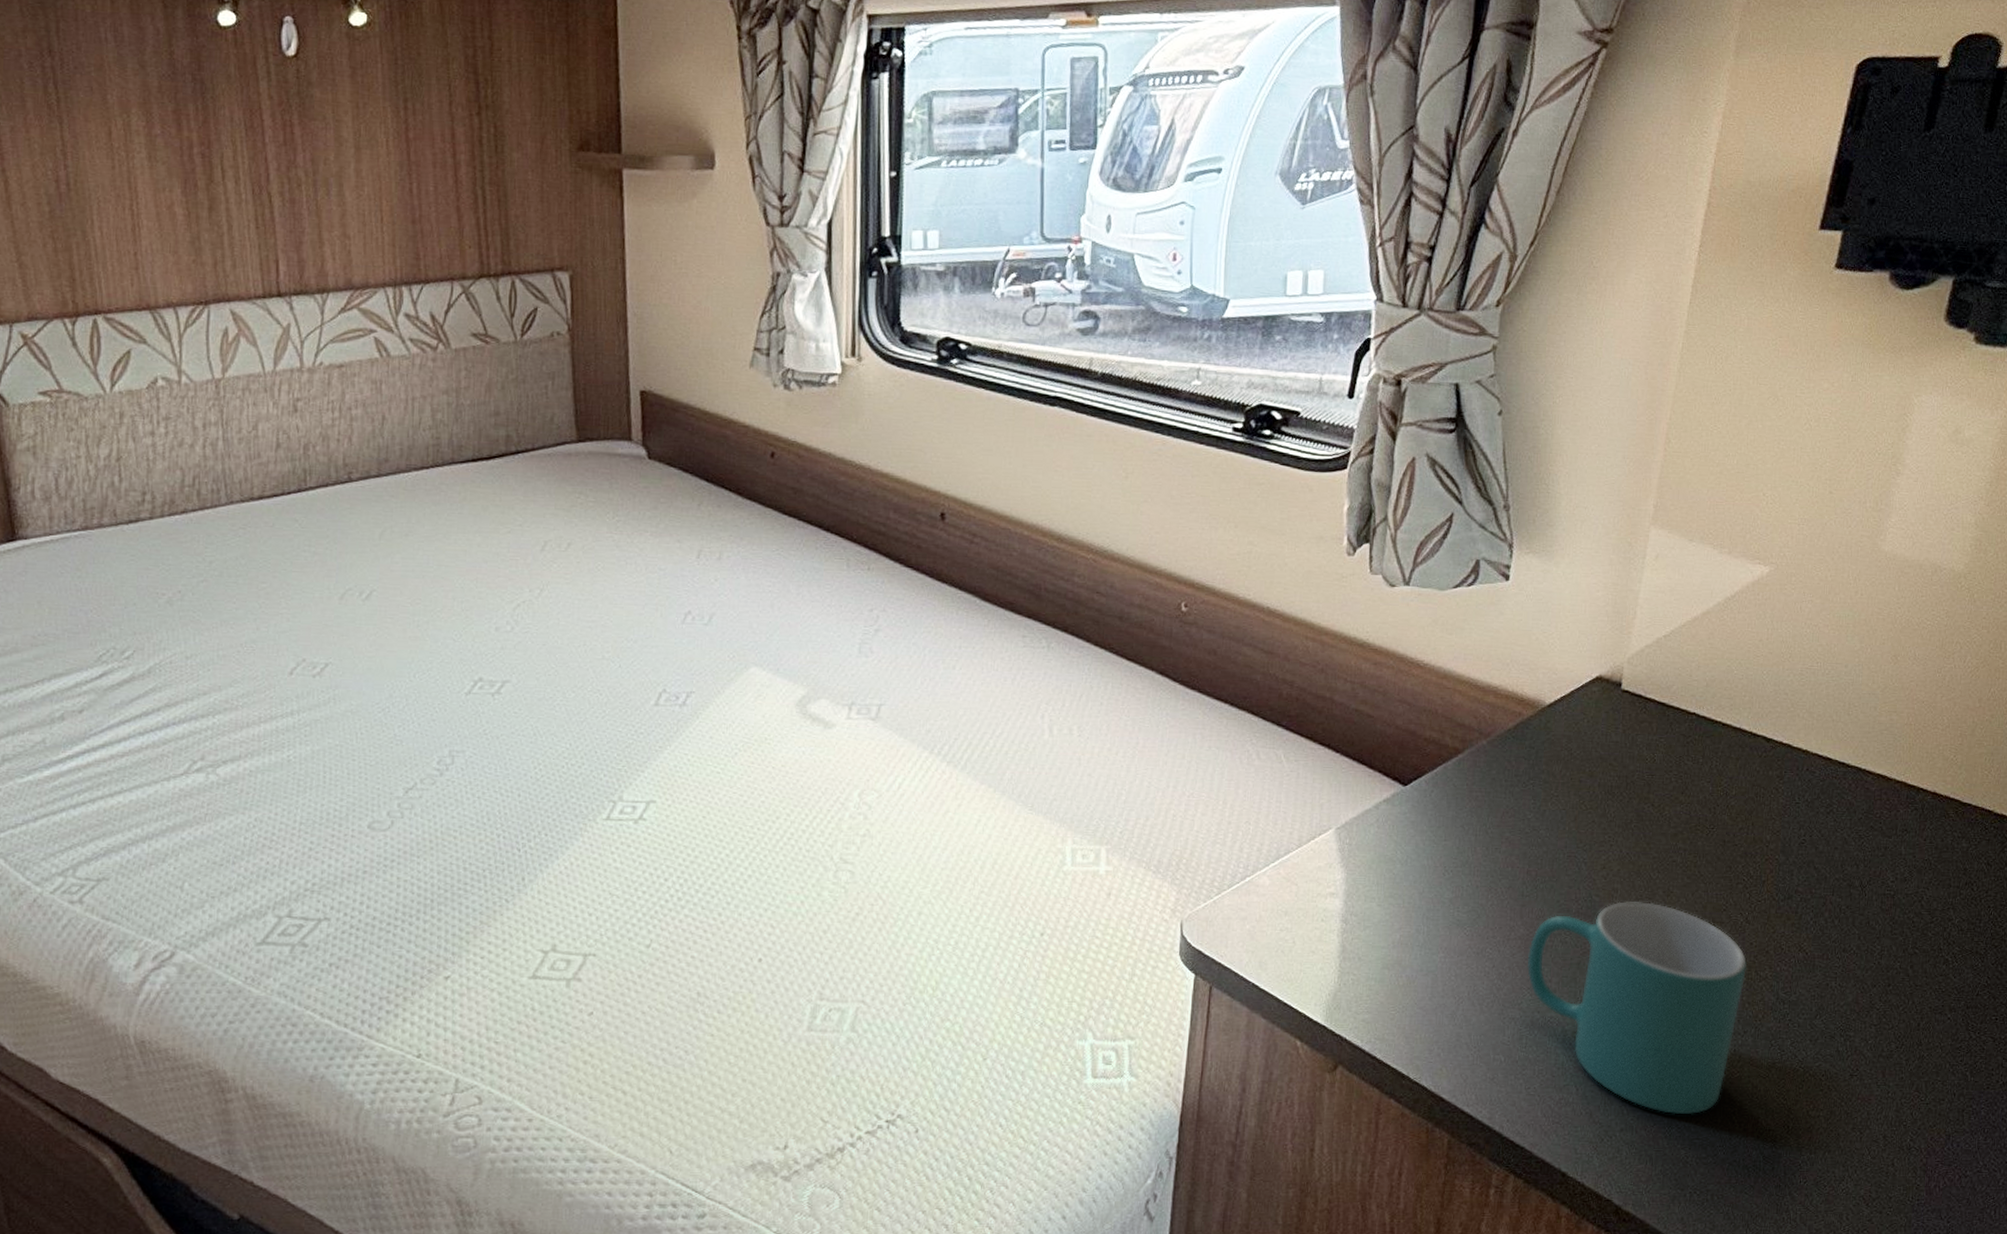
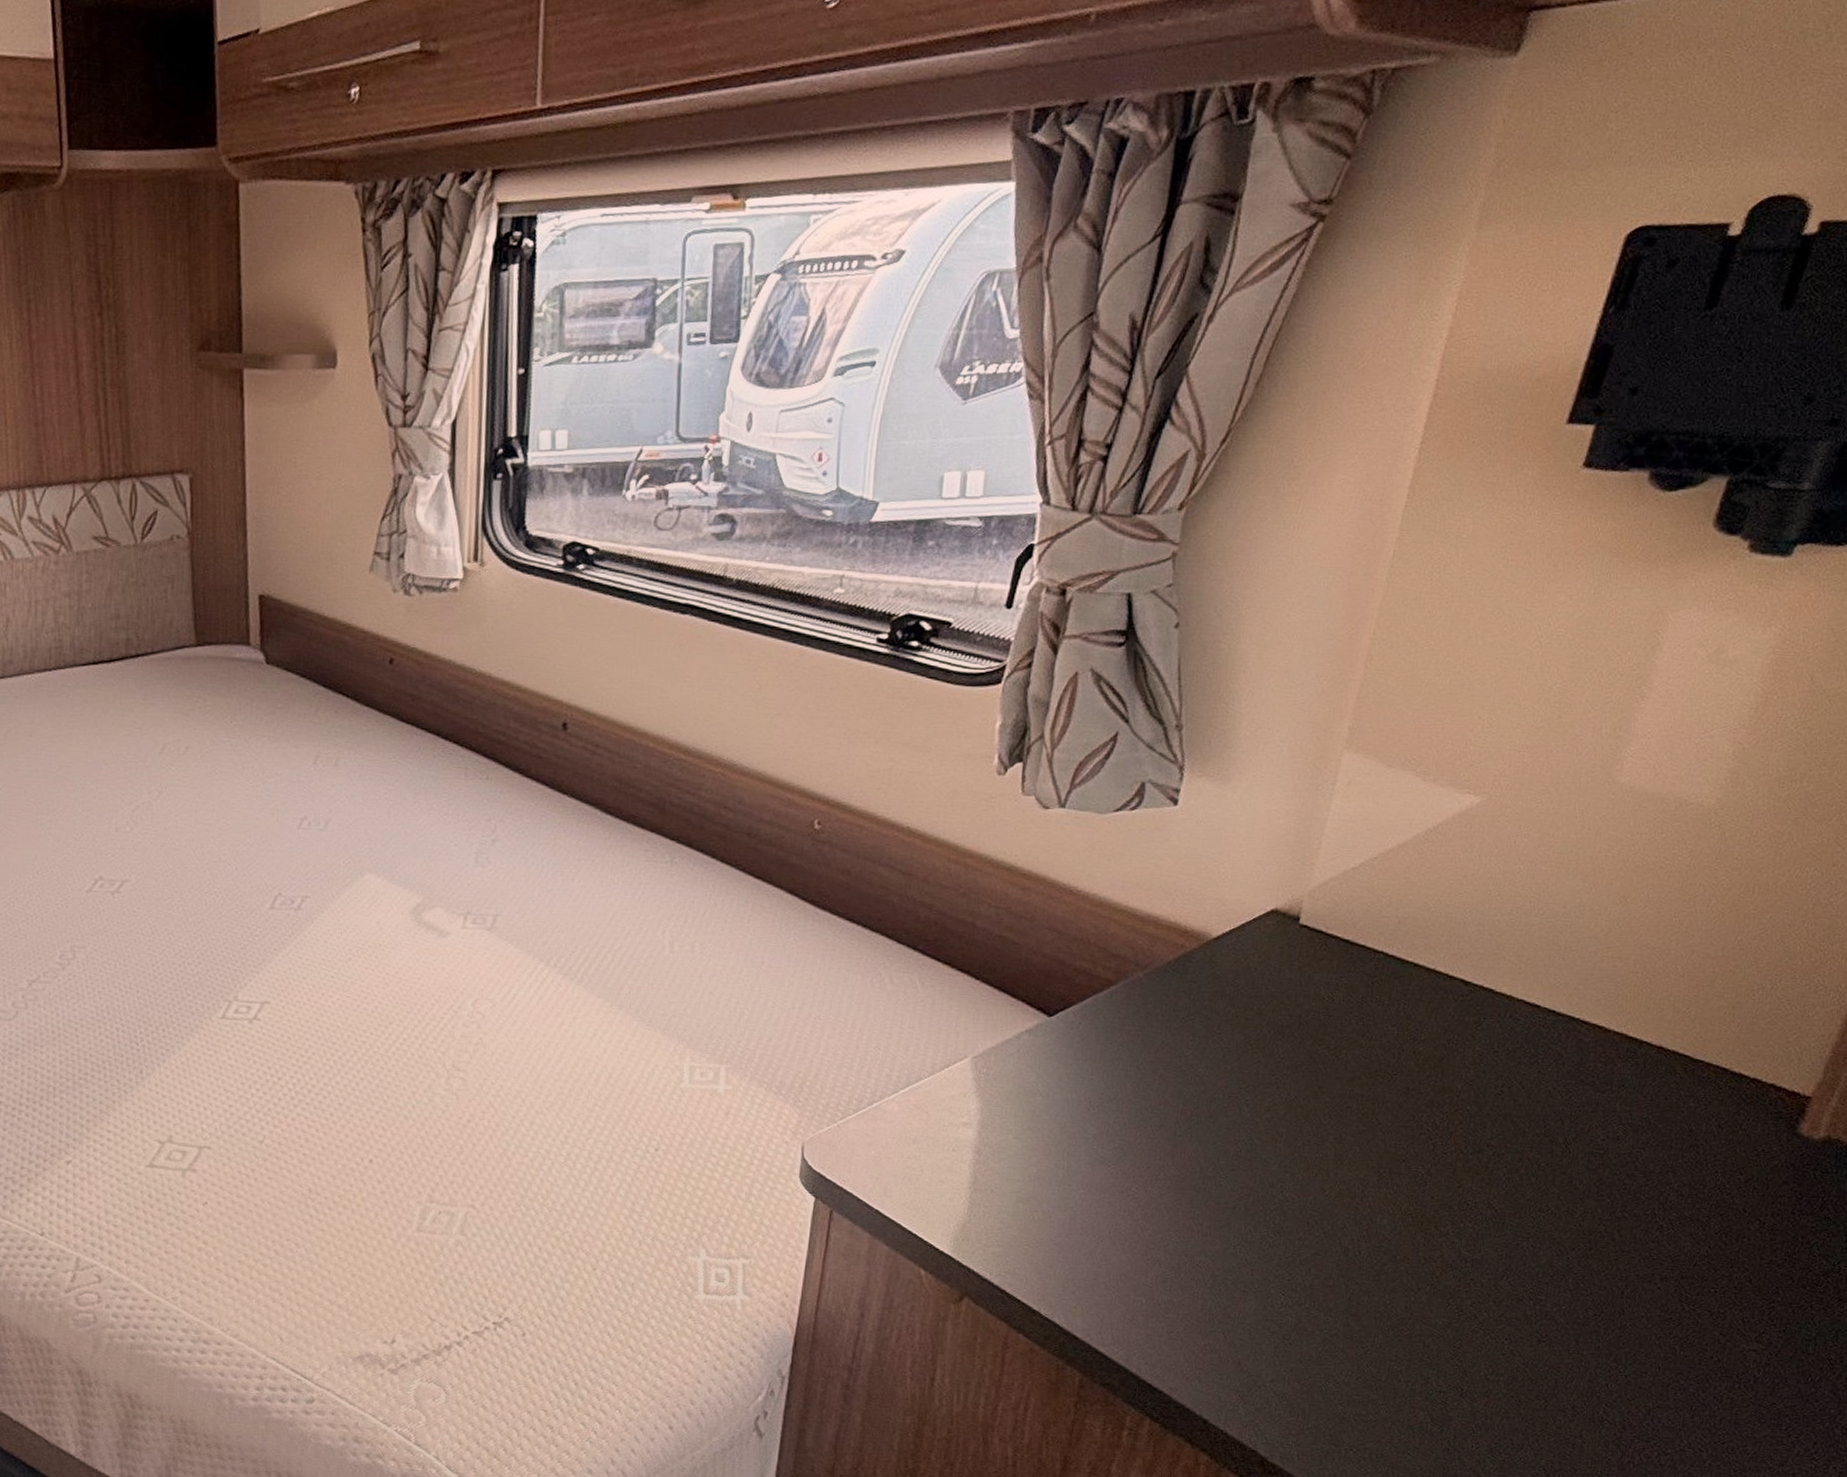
mug: present [1526,901,1748,1115] -> none [1175,1146,1427,1371]

